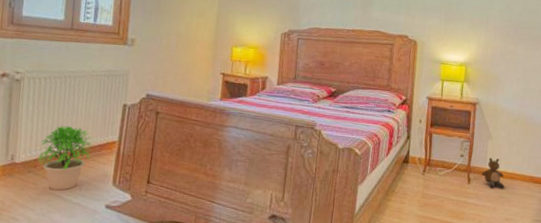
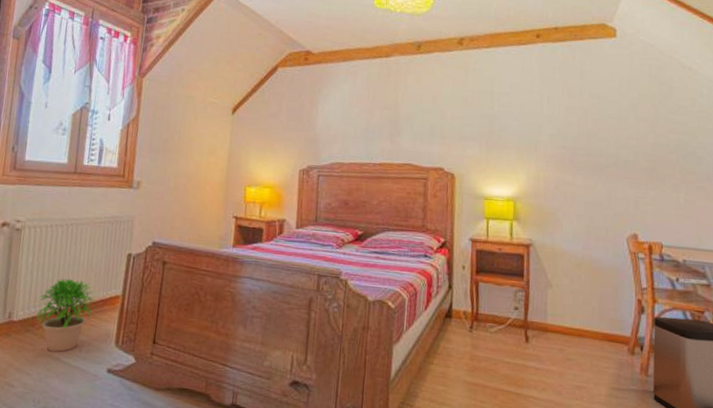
bear: present [481,157,505,189] -> none [541,310,572,350]

